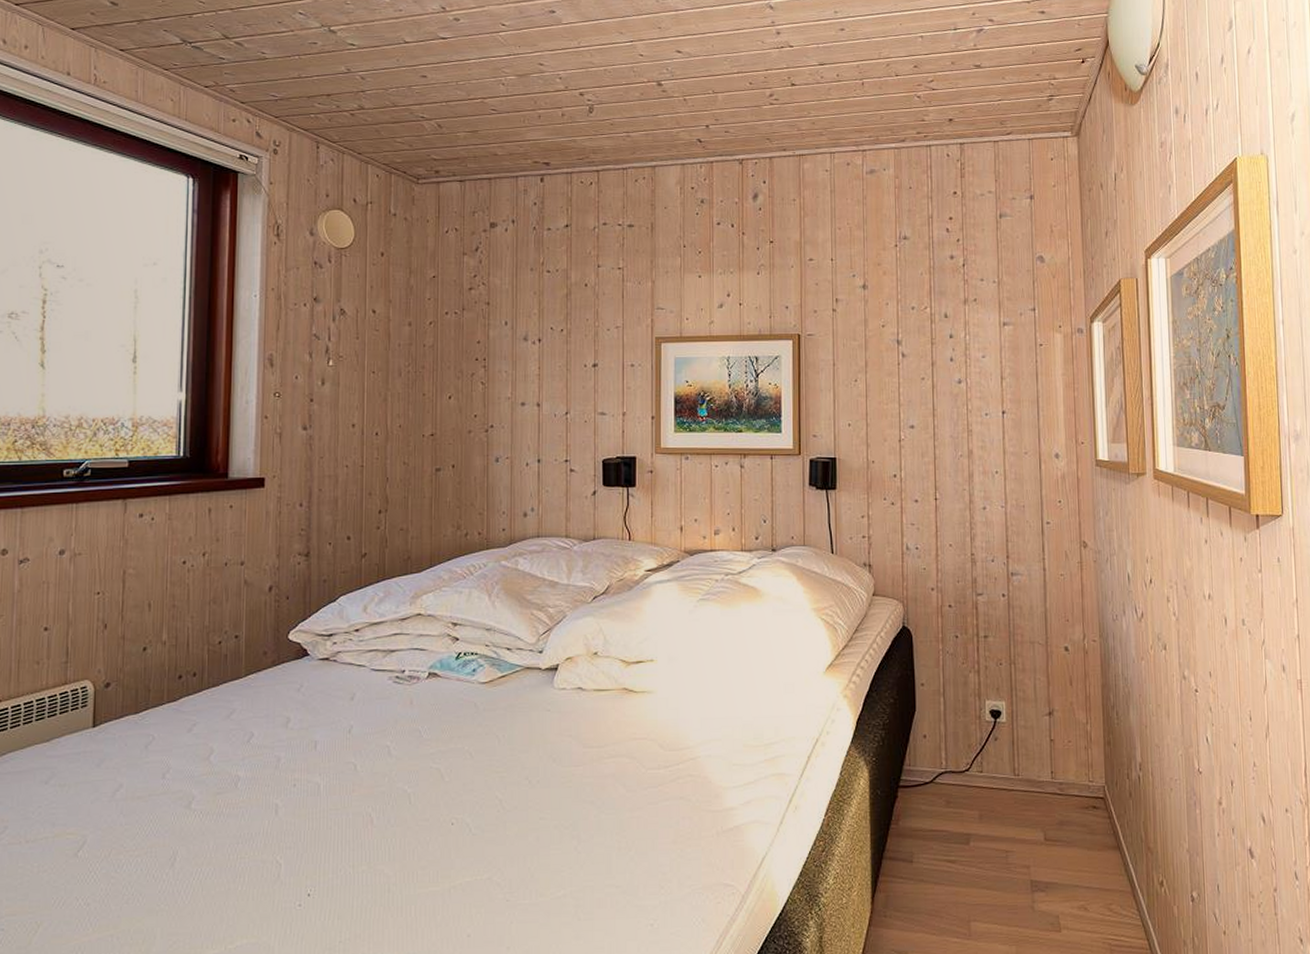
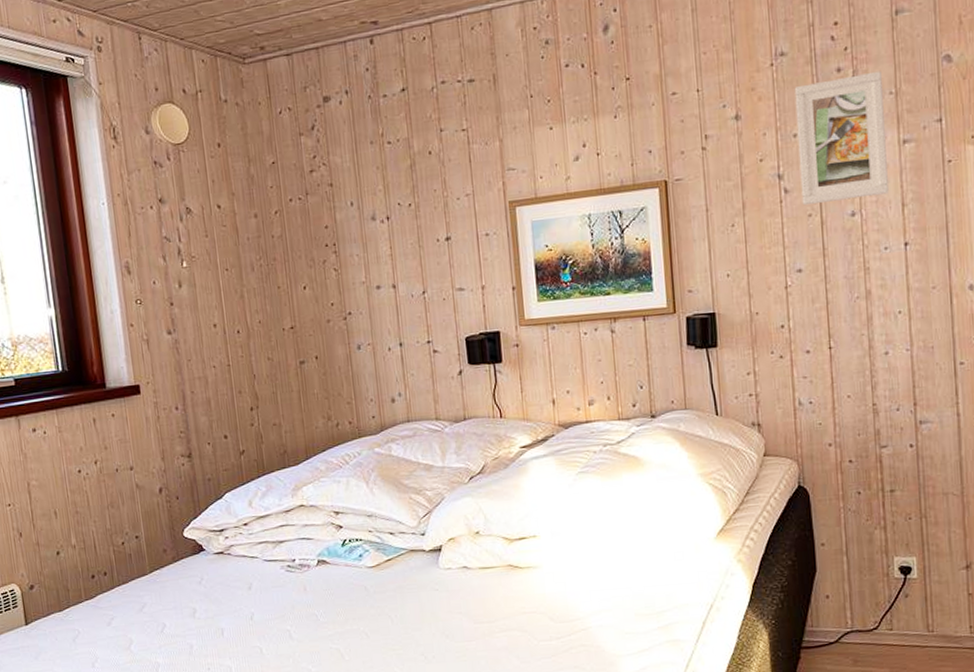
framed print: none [914,262,990,370] -> present [794,70,889,206]

